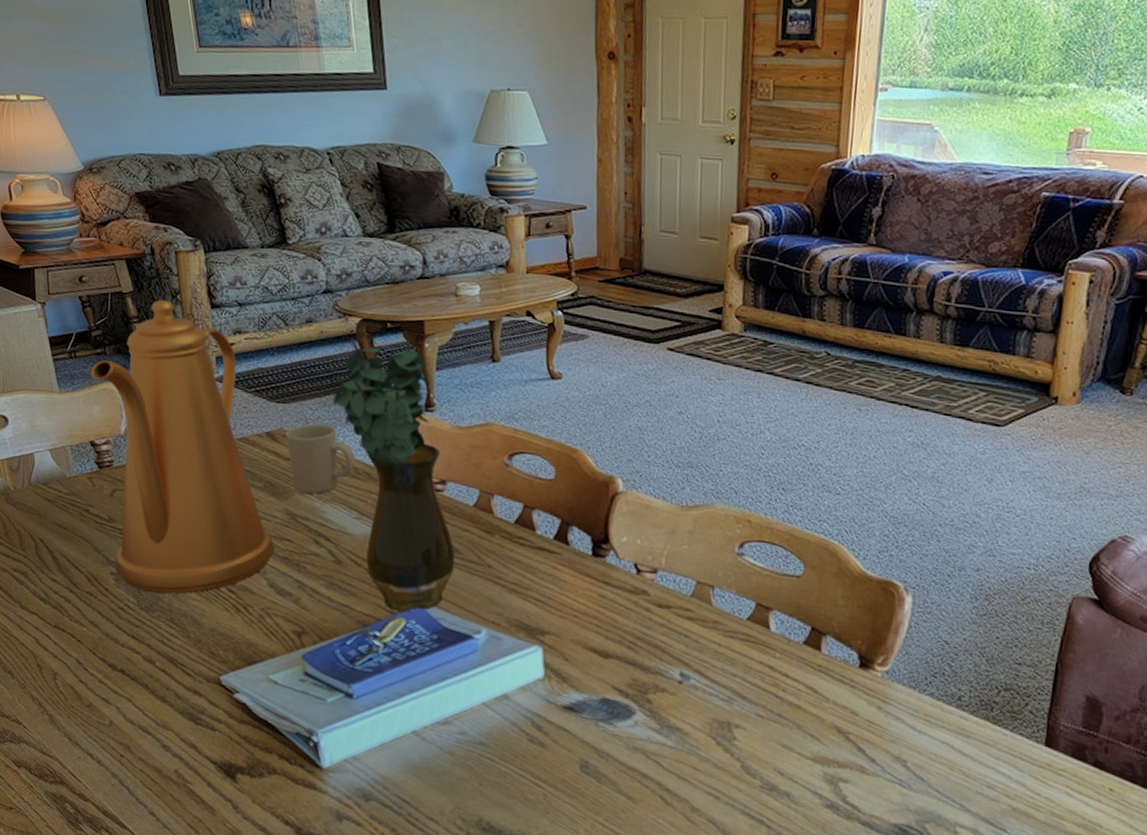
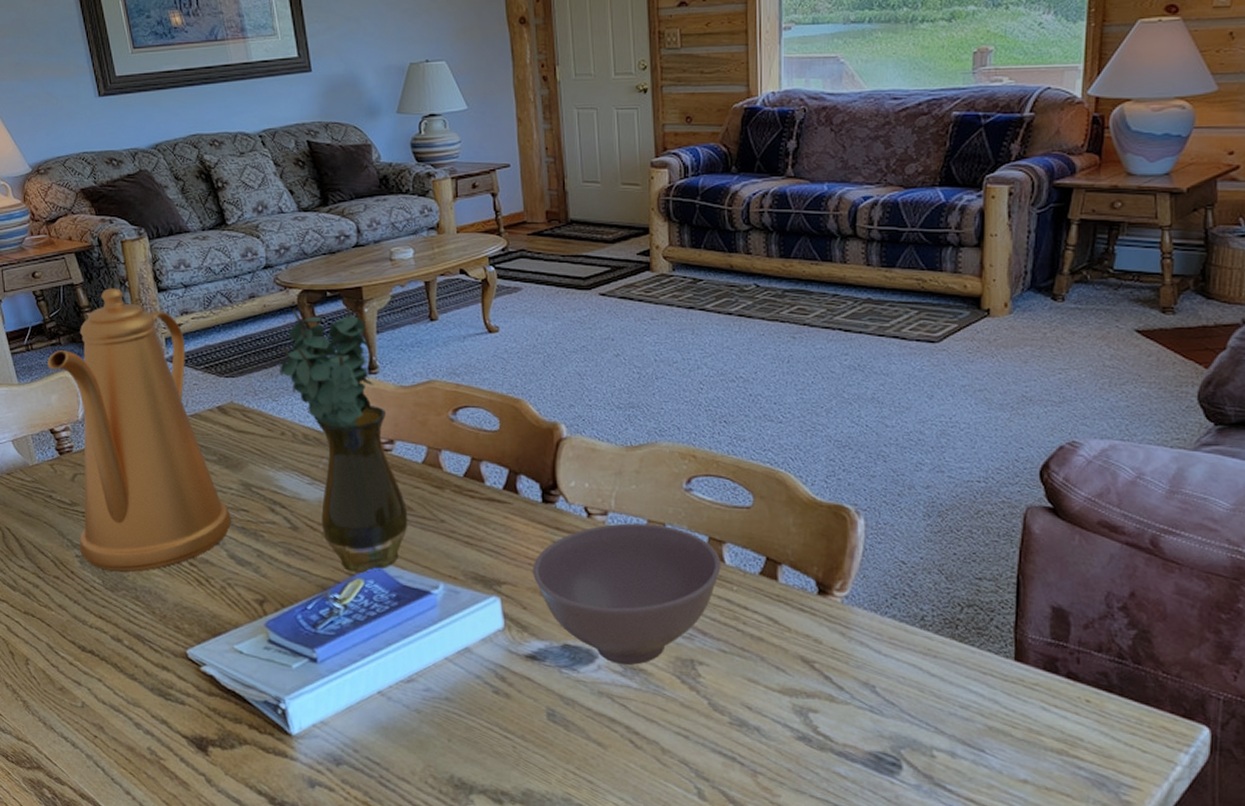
mug: present [285,423,355,494] -> none [236,394,304,463]
bowl: none [577,582,767,723] -> present [533,523,721,665]

